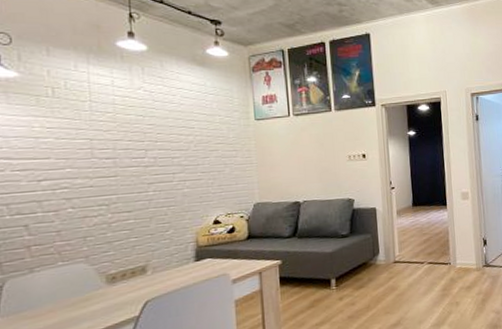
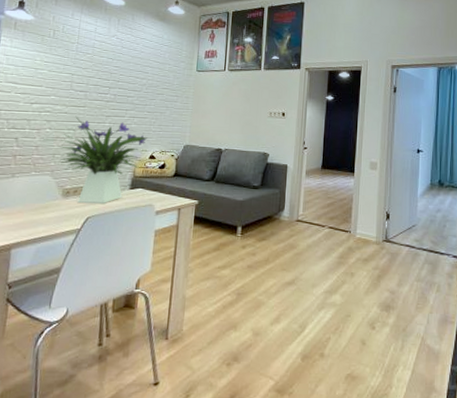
flower arrangement: none [65,188,210,287] -> present [42,115,148,203]

